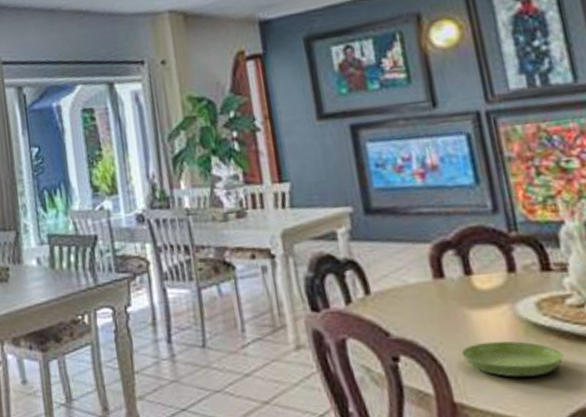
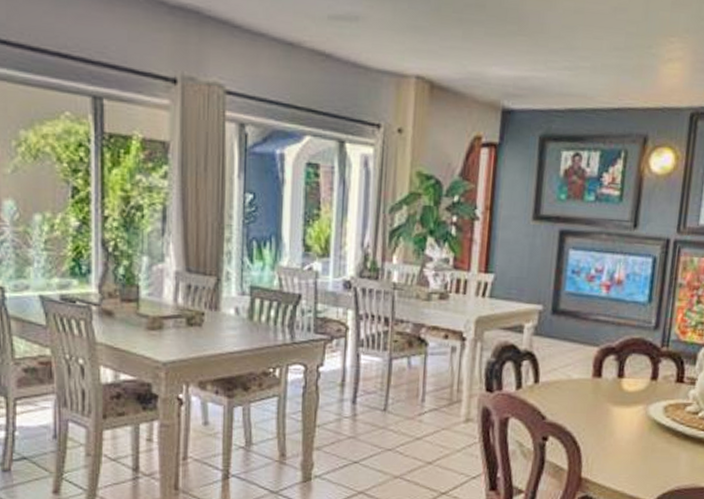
saucer: present [461,340,564,377] -> none [597,432,672,463]

